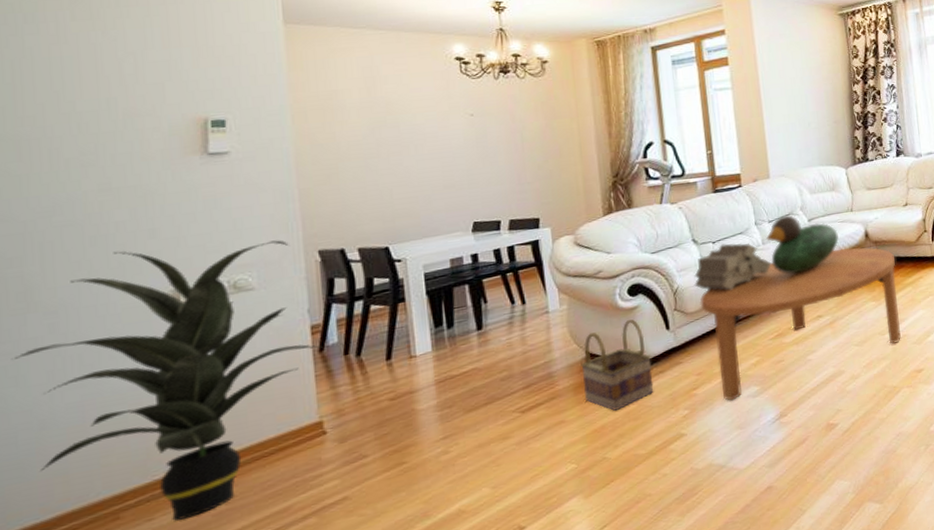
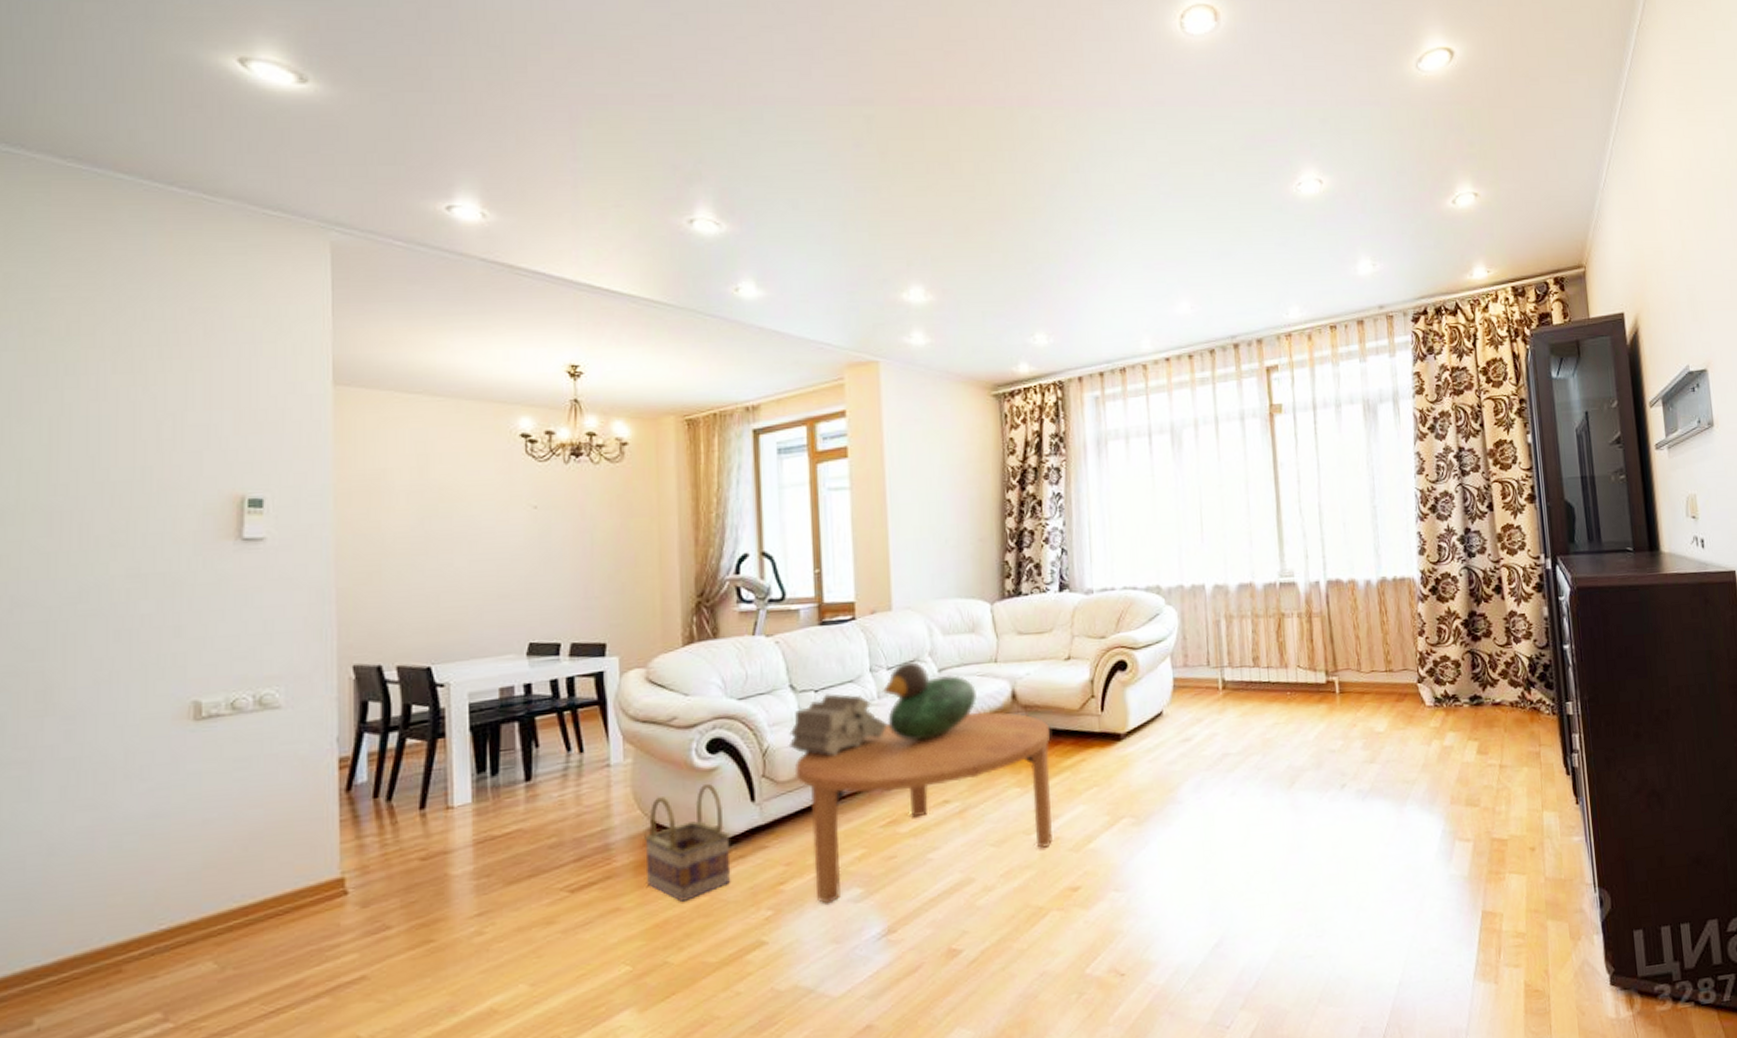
indoor plant: present [11,240,323,521] -> none [25,649,350,983]

